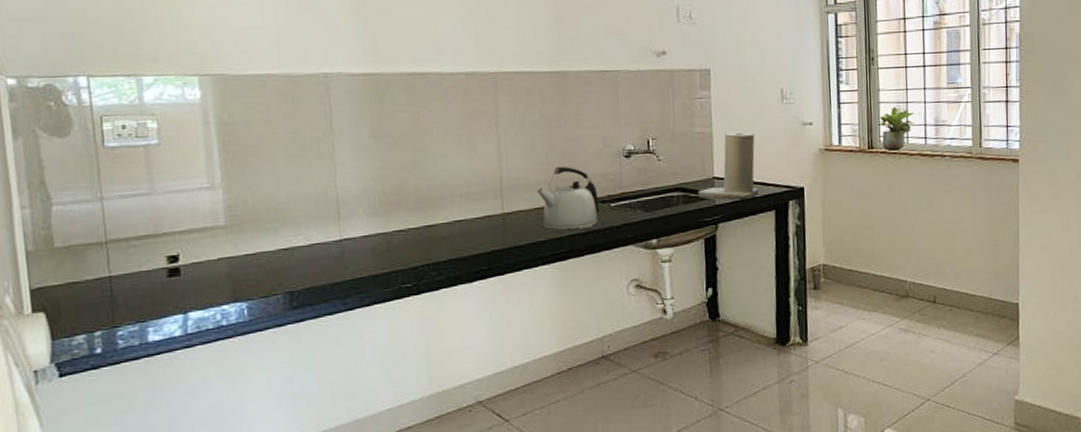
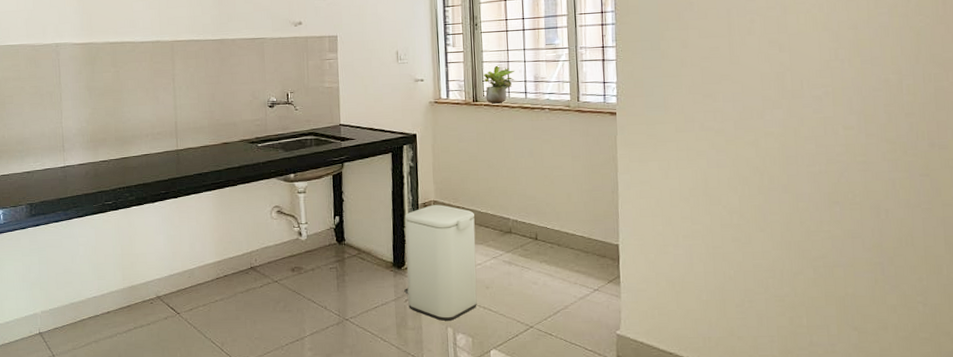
kettle: present [536,166,599,230] -> none [202,113,249,164]
paper towel: present [697,132,759,200] -> none [327,87,378,144]
pedal bin: none [788,268,871,402] -> present [403,205,478,321]

